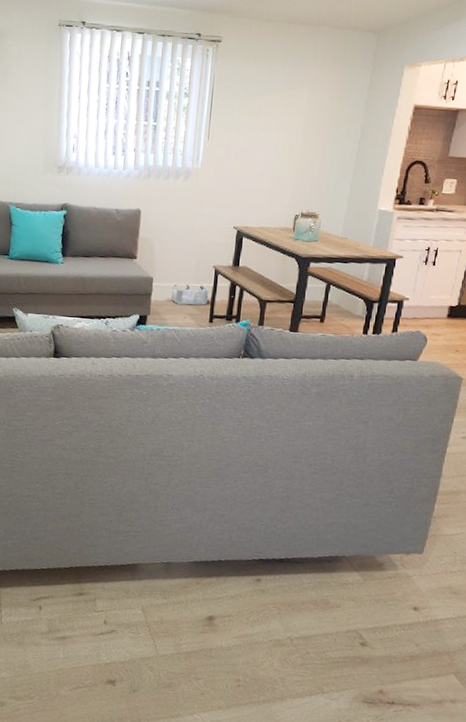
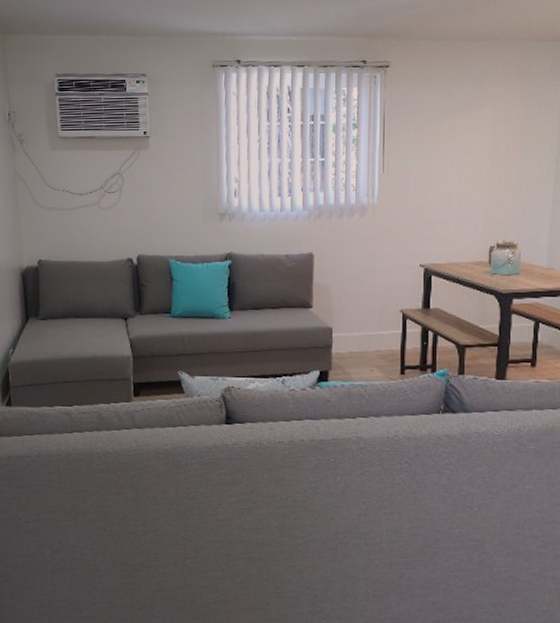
storage bin: present [172,284,208,305] -> none [355,332,396,356]

